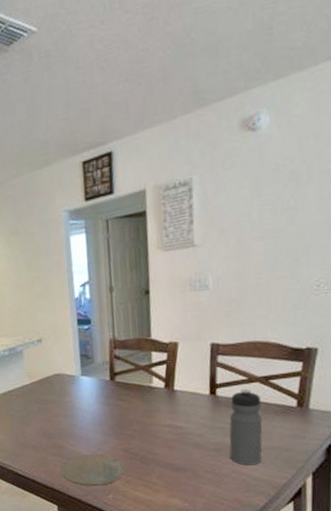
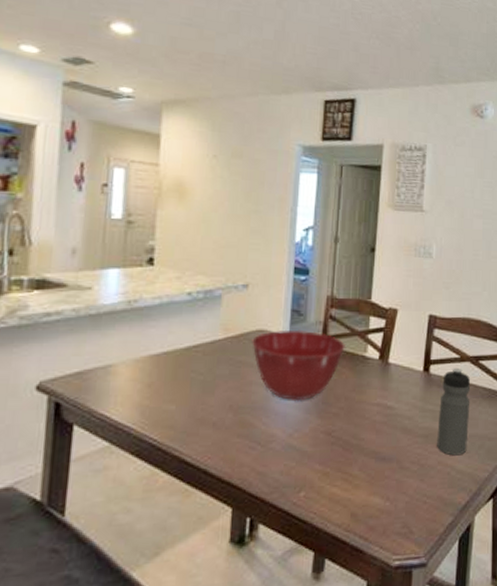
mixing bowl: none [52,370,132,427] -> present [252,329,345,401]
plate: present [61,454,126,487] -> none [244,436,325,481]

